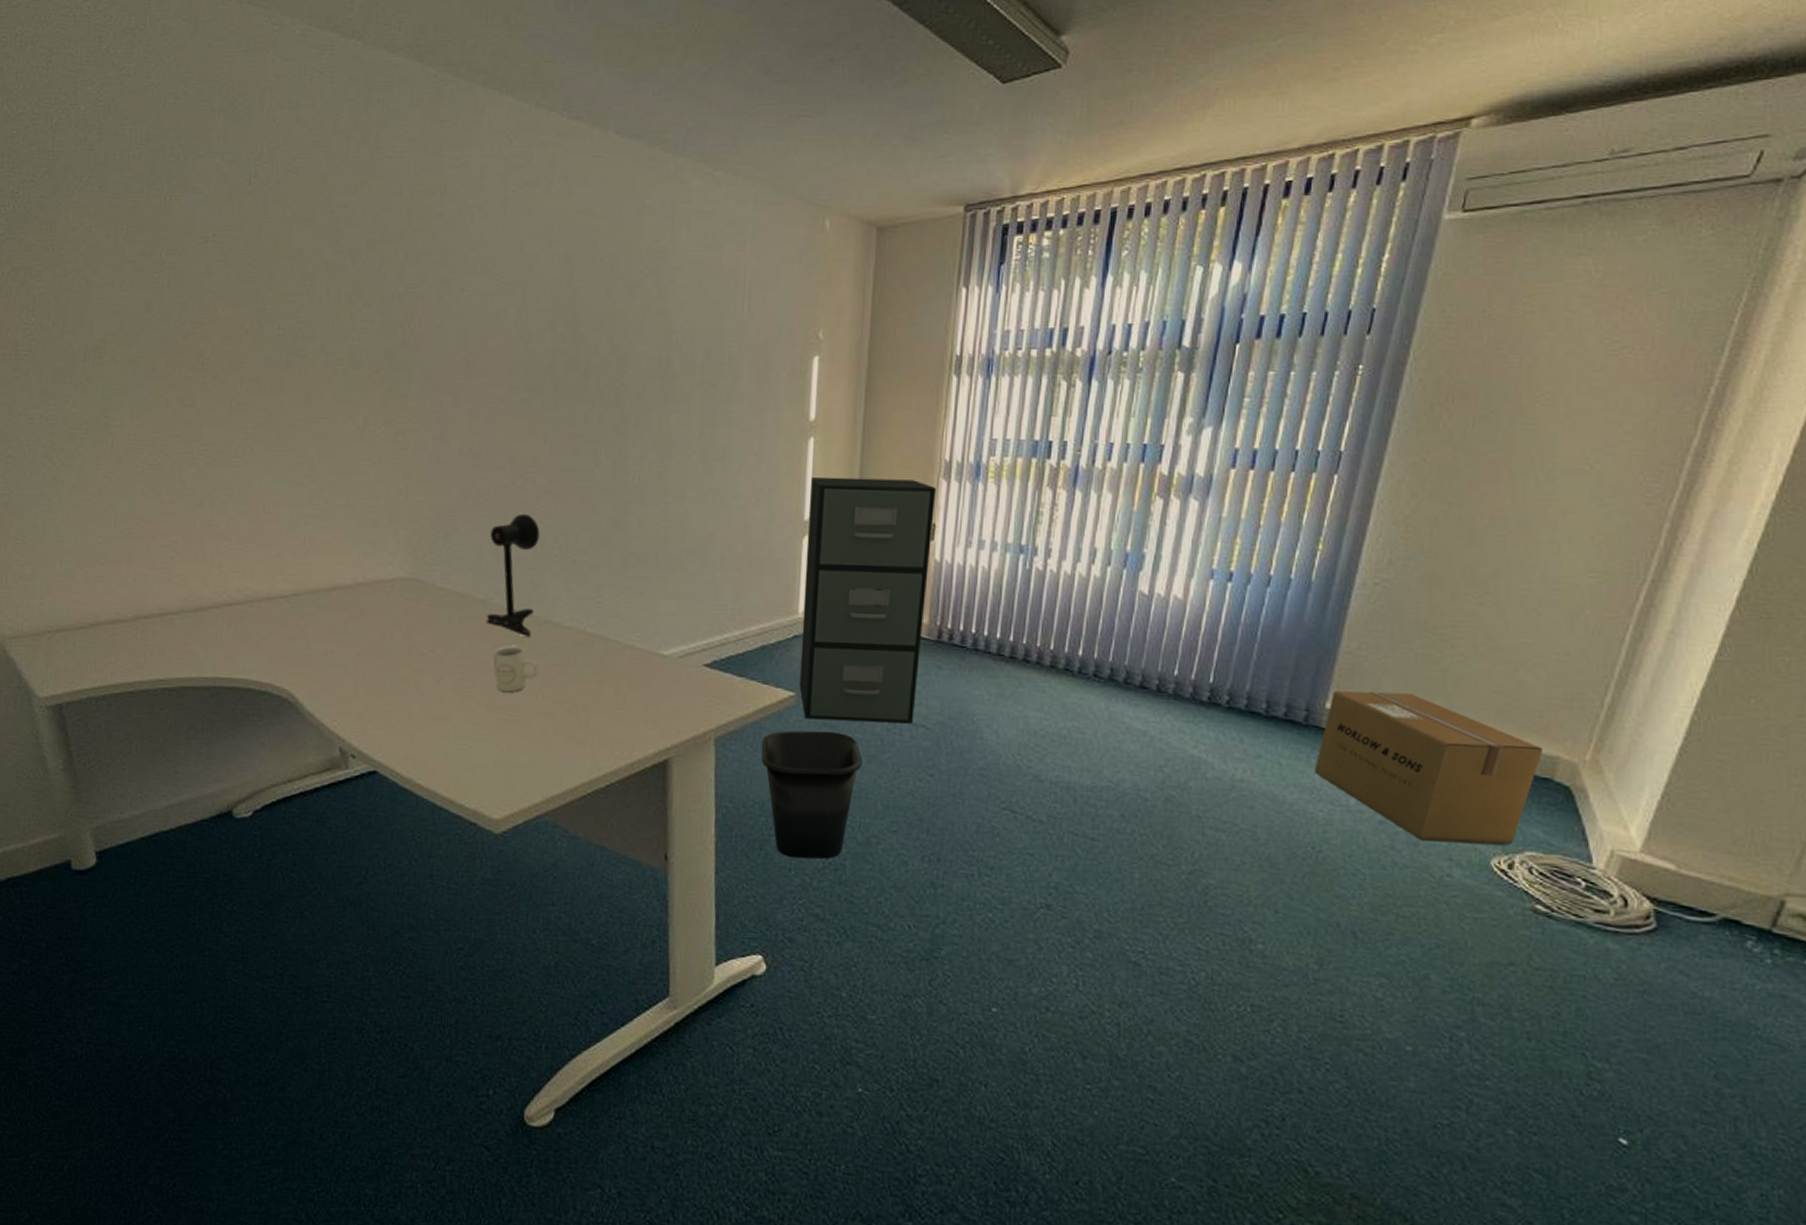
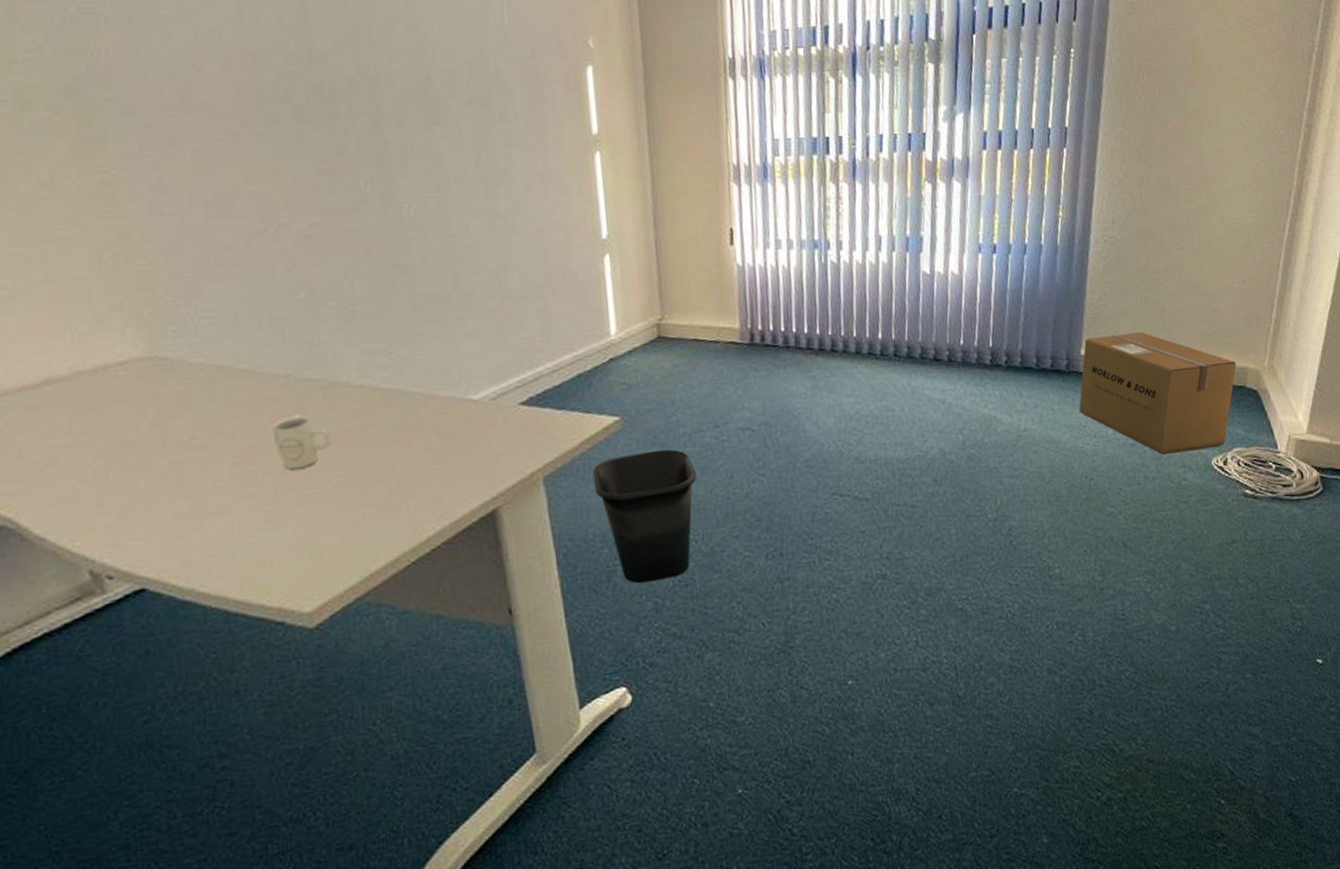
desk lamp: present [485,513,540,637] -> none [244,265,316,404]
filing cabinet: present [799,476,937,724] -> none [603,187,740,441]

